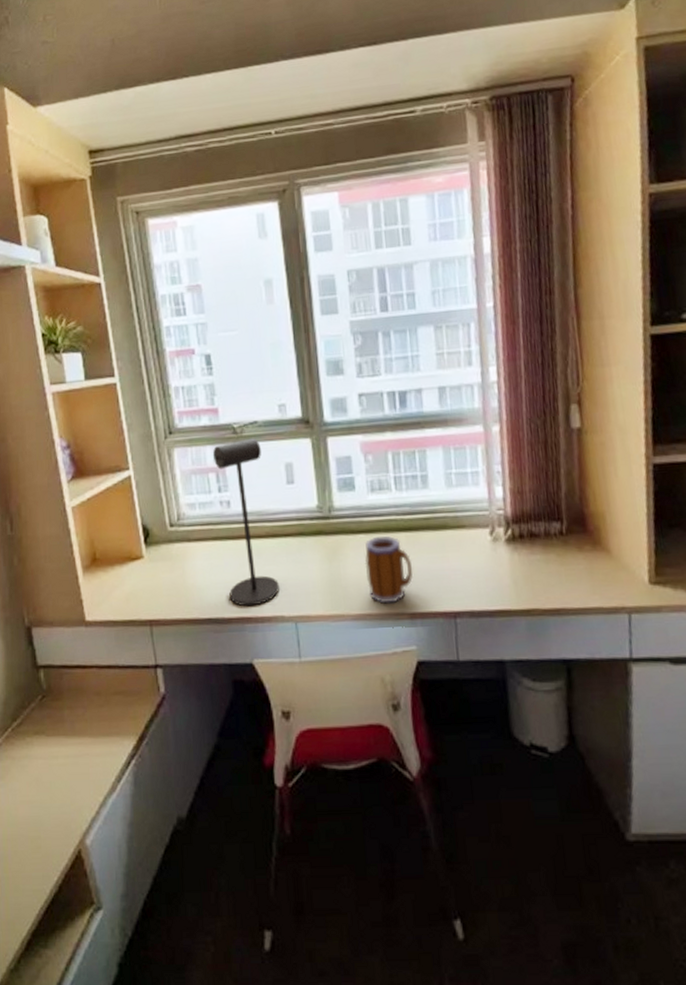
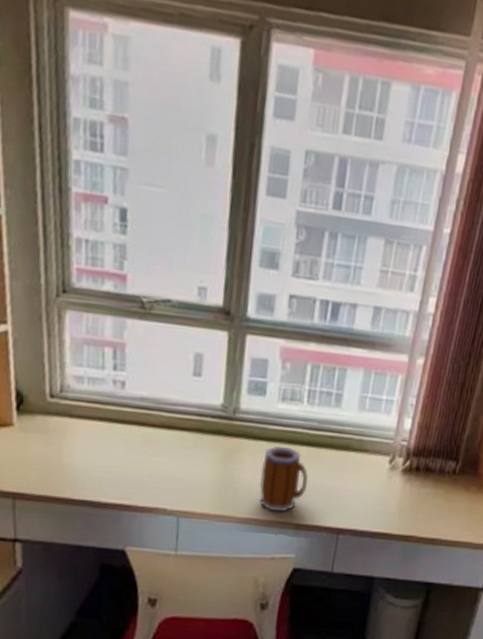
desk lamp: present [212,438,279,607] -> none [109,317,171,495]

